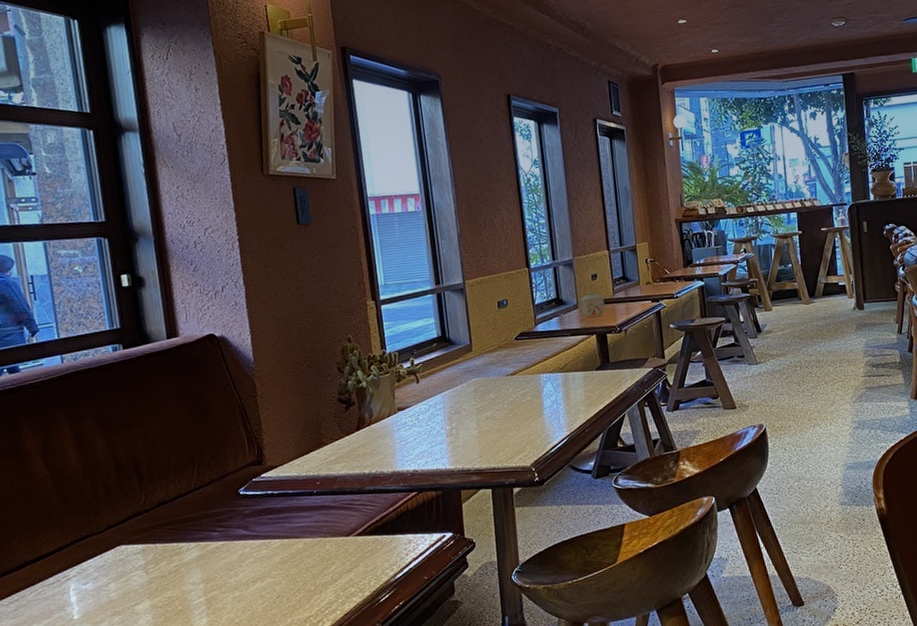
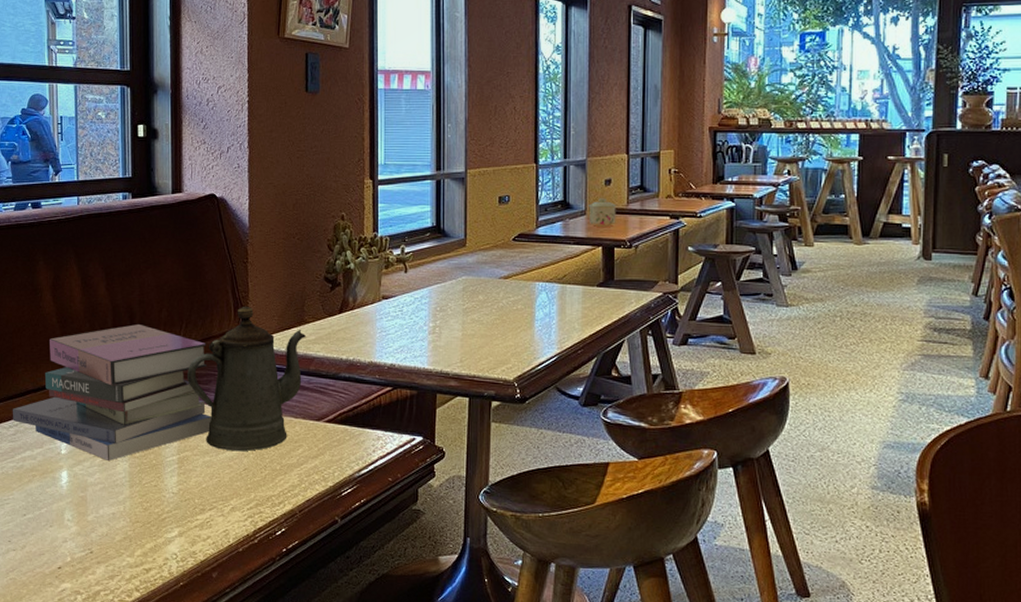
books: none [11,474,237,617] -> present [13,324,212,461]
coffee pot: none [205,438,327,583] -> present [187,306,306,452]

